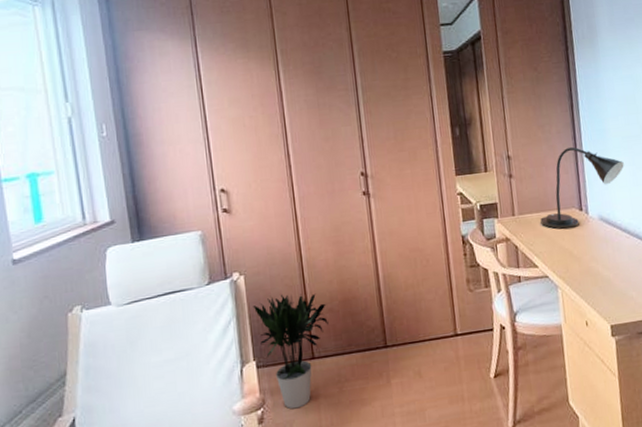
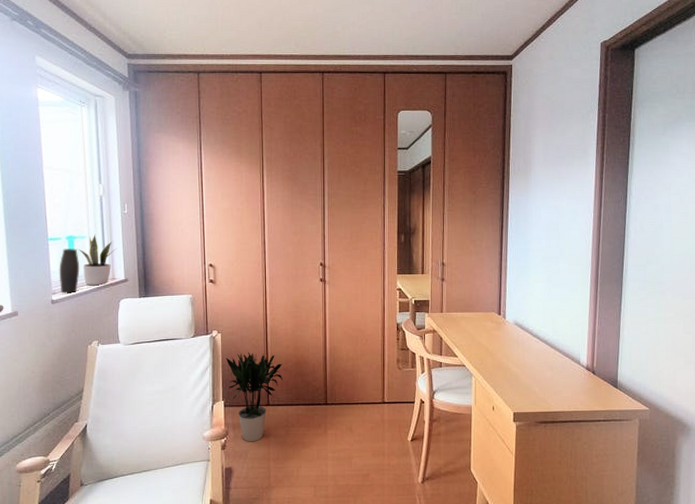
vase: none [19,188,49,250] -> present [59,247,80,294]
potted plant: none [42,168,97,235] -> present [77,234,117,286]
desk lamp: present [540,146,624,229] -> none [464,261,541,328]

